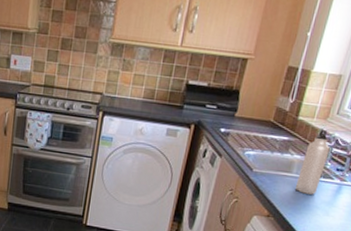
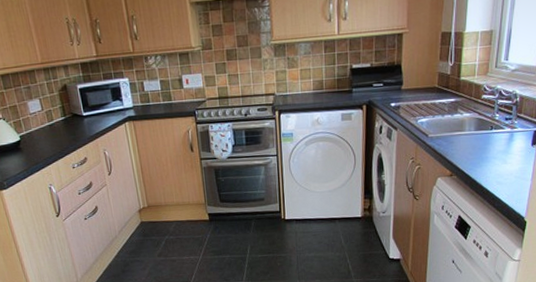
water bottle: present [295,128,330,195] -> none [470,83,495,148]

